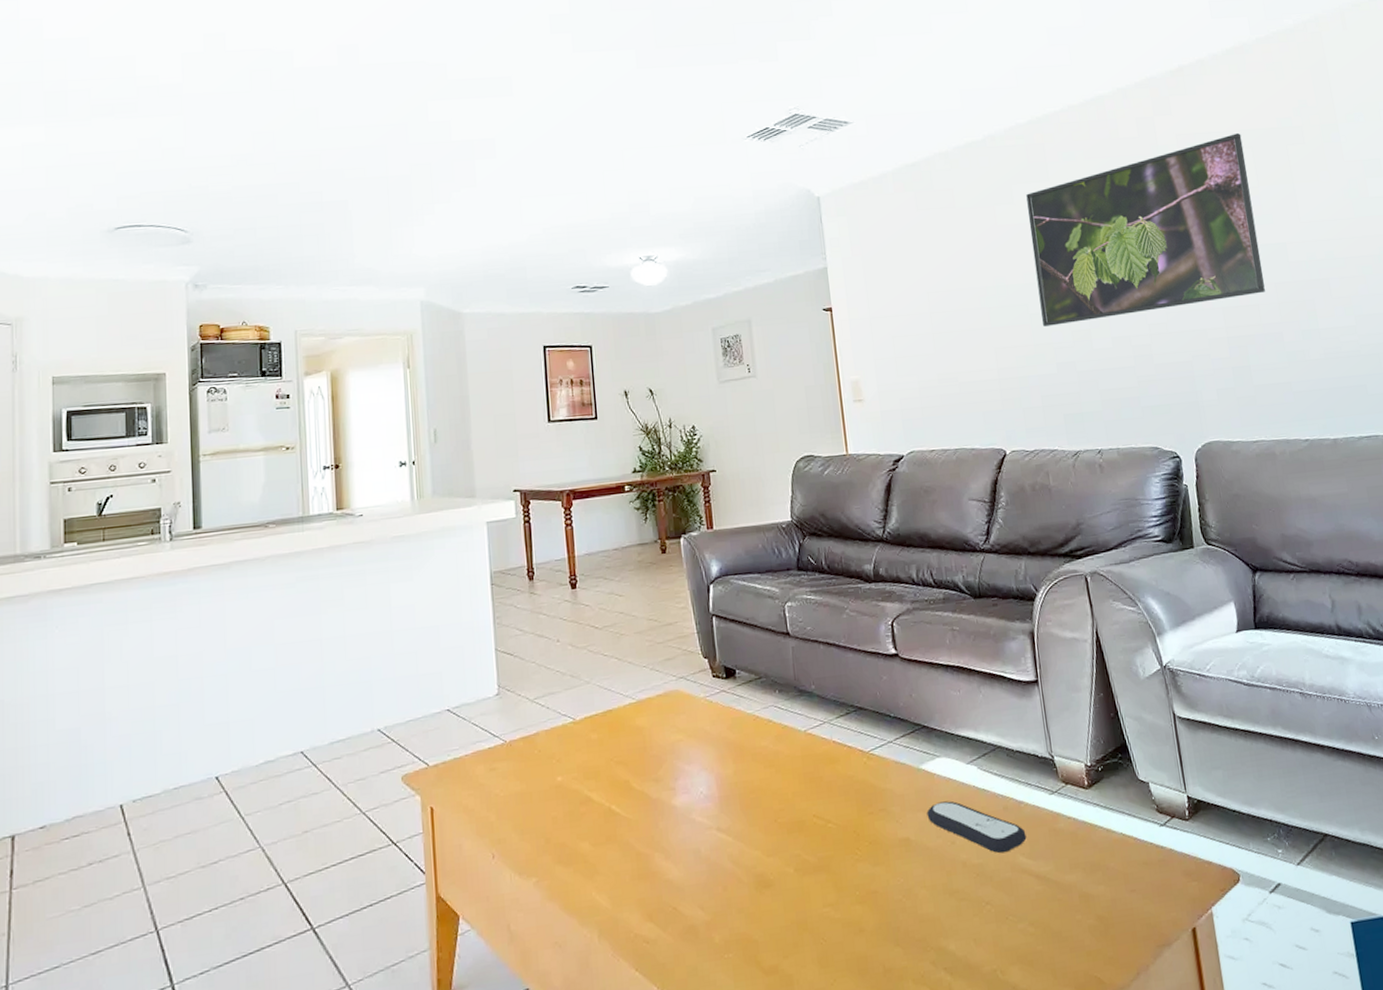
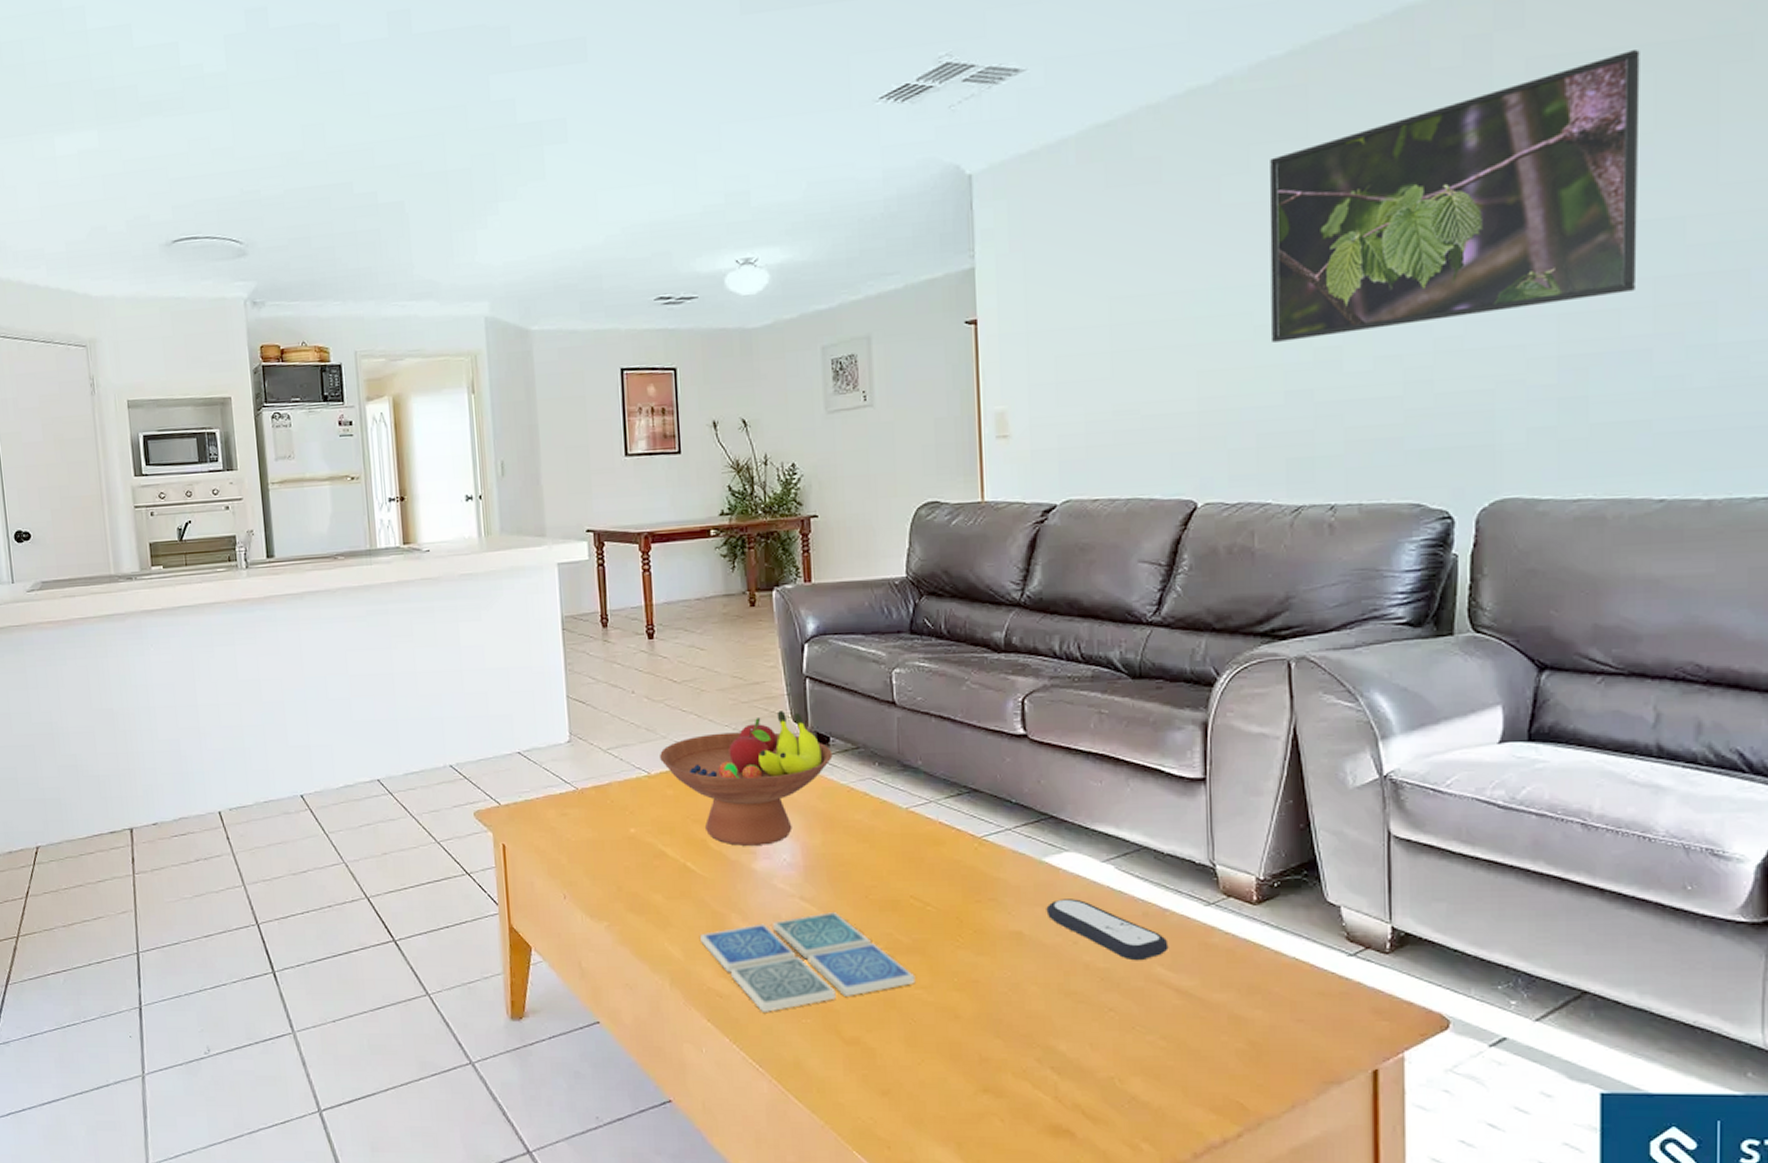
fruit bowl: none [584,648,739,784] -> present [660,711,833,846]
drink coaster: none [626,840,824,953] -> present [700,912,916,1012]

